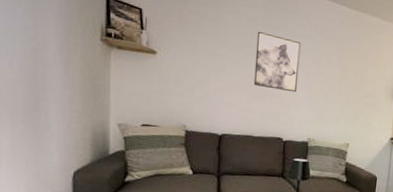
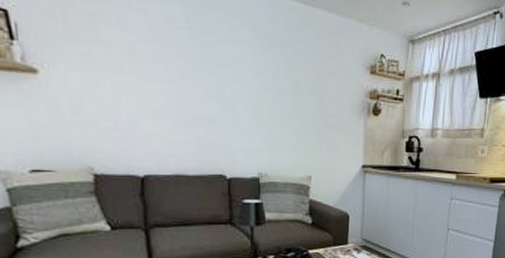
wall art: present [254,32,301,93] -> none [177,37,239,116]

